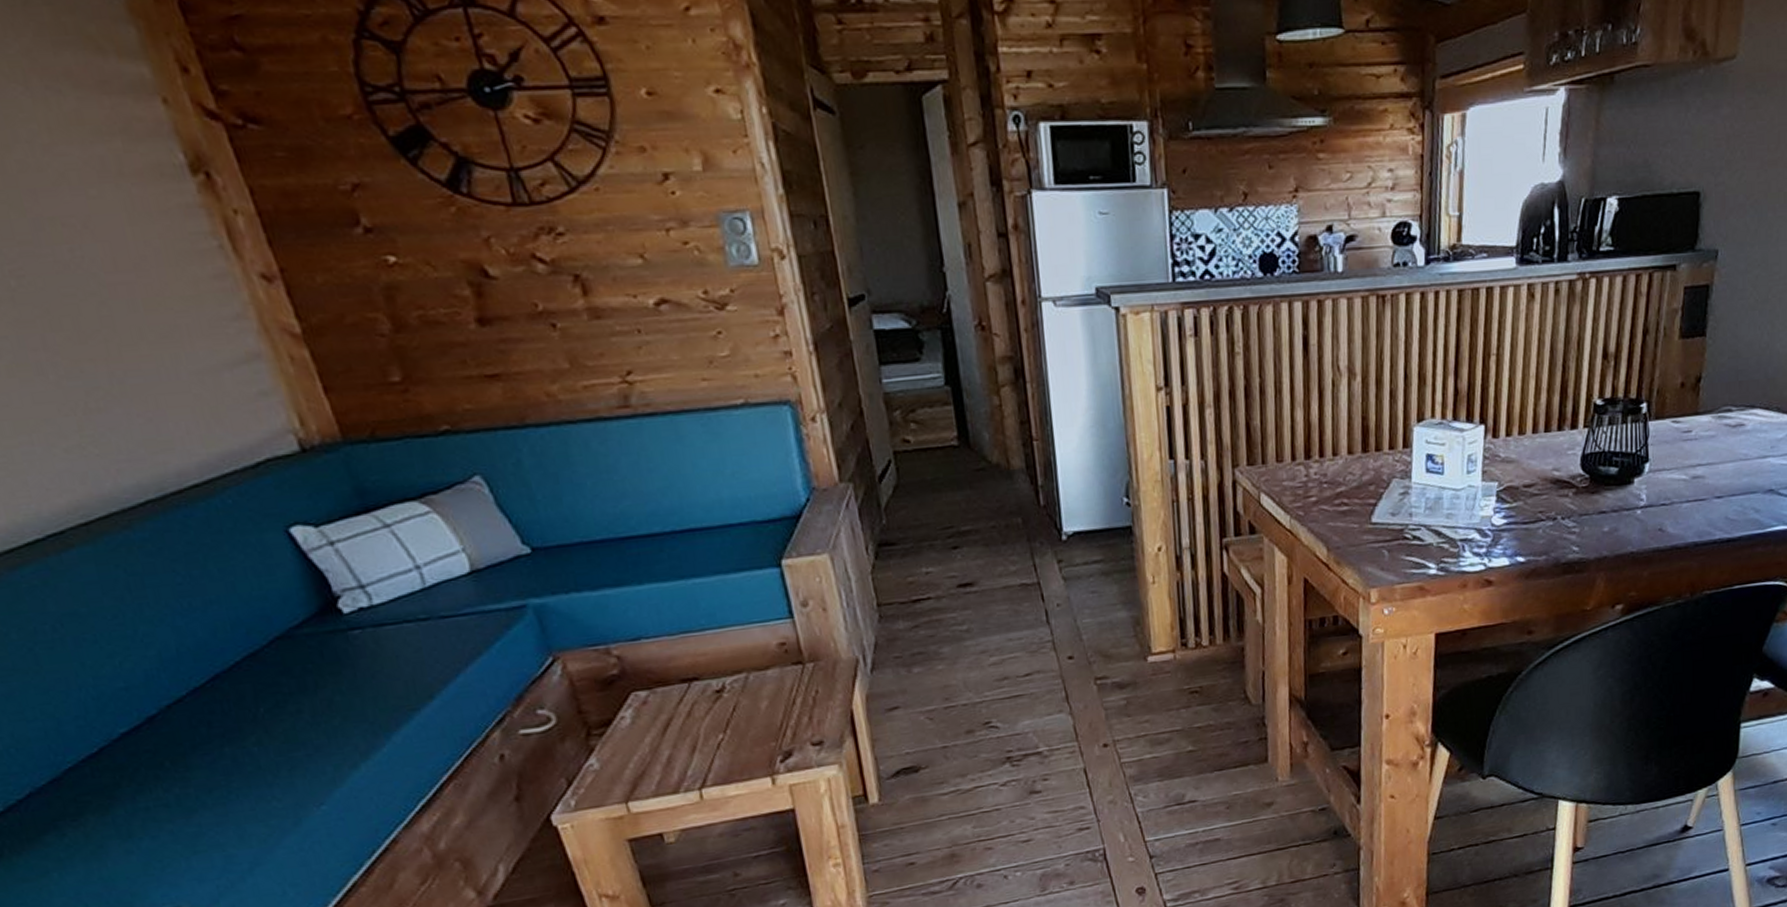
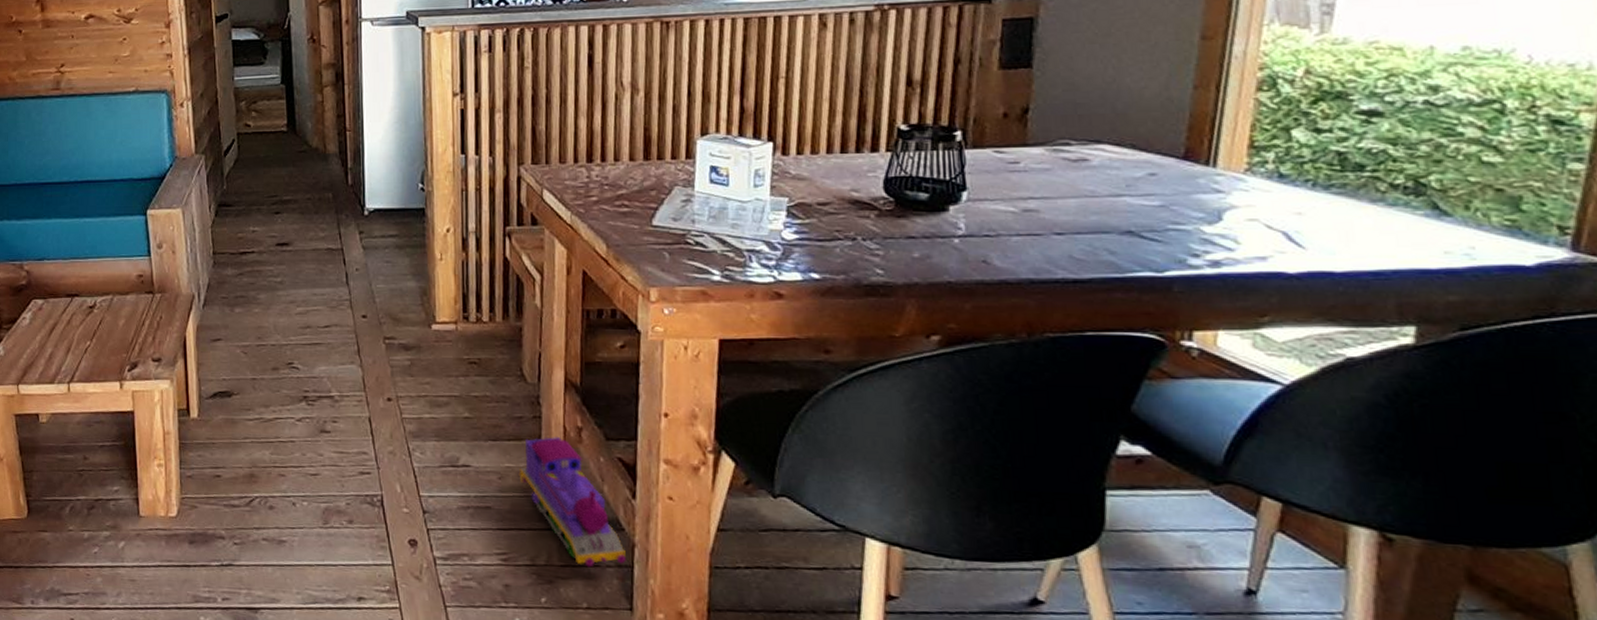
toy train: none [1246,755,1353,878] -> present [519,437,626,568]

